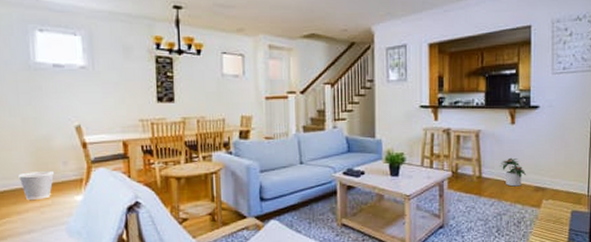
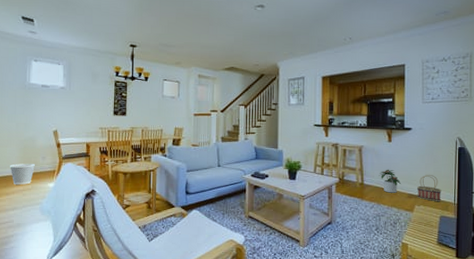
basket: none [544,162,573,194] -> present [416,175,442,201]

